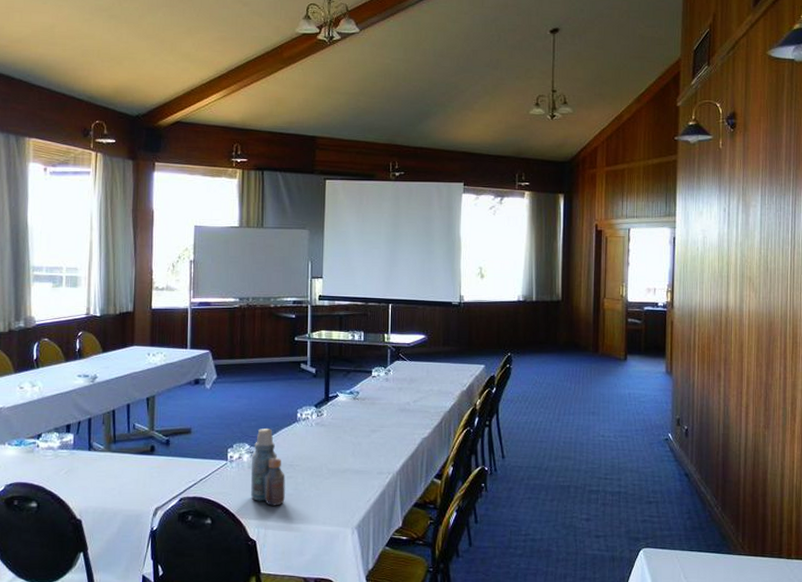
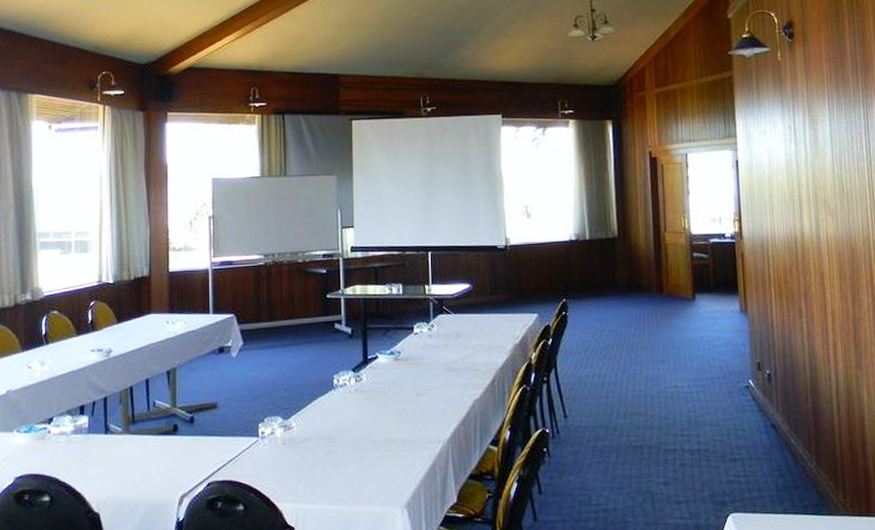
bottle: present [250,429,285,506] -> none [285,398,324,486]

